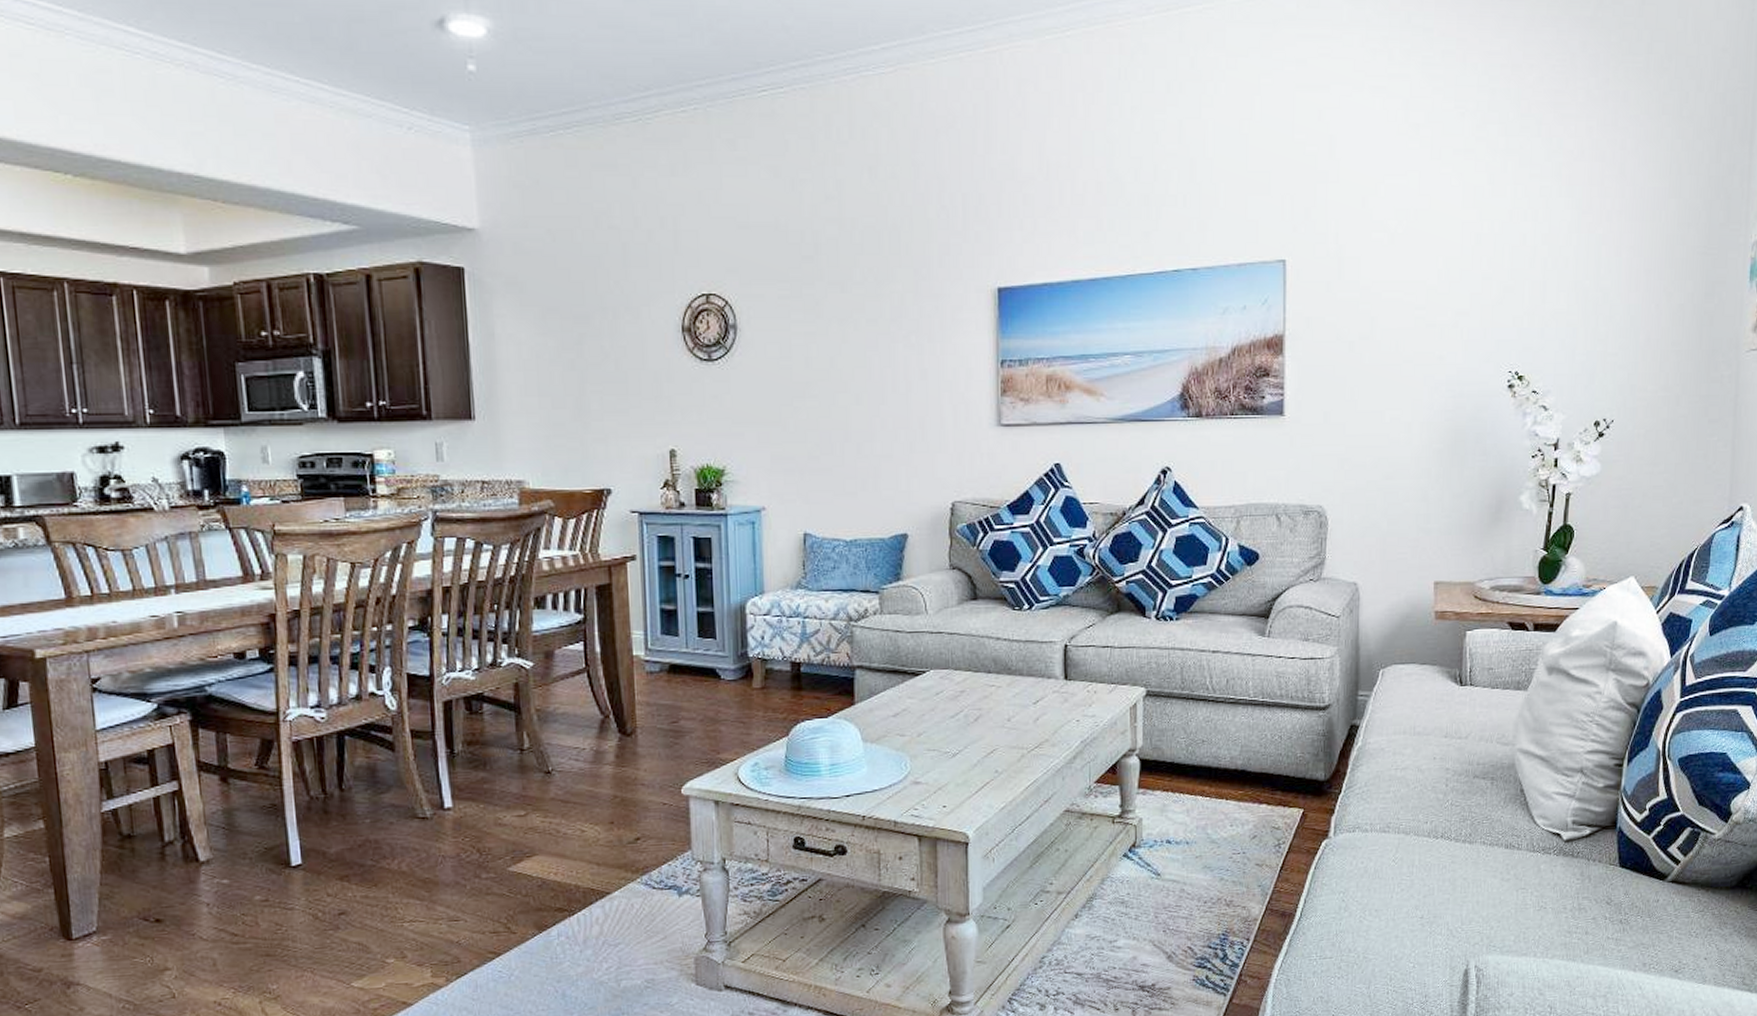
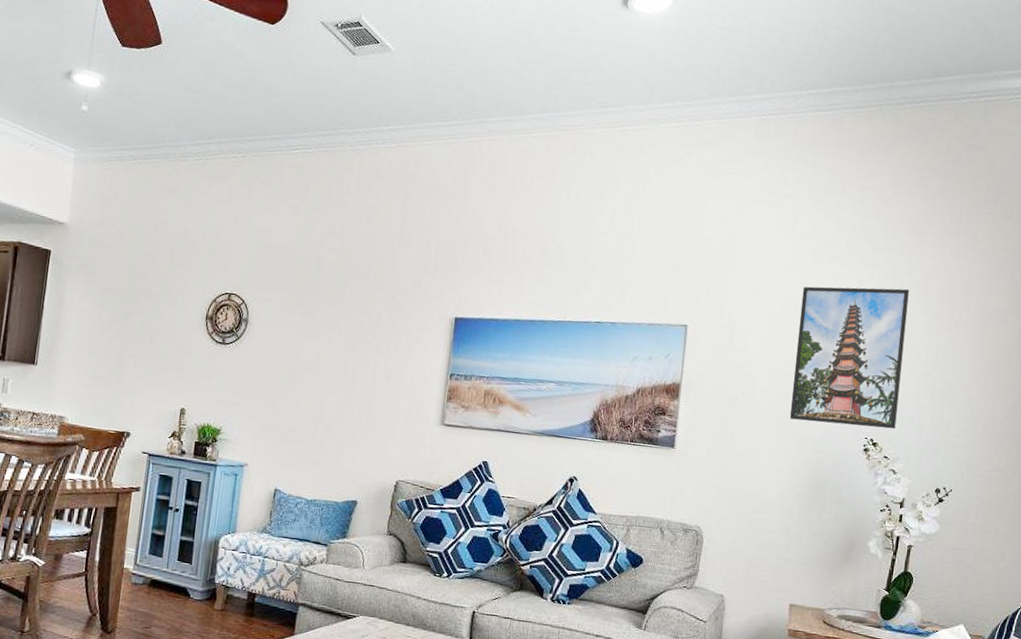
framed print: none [1417,180,1551,360] -> present [789,286,909,429]

